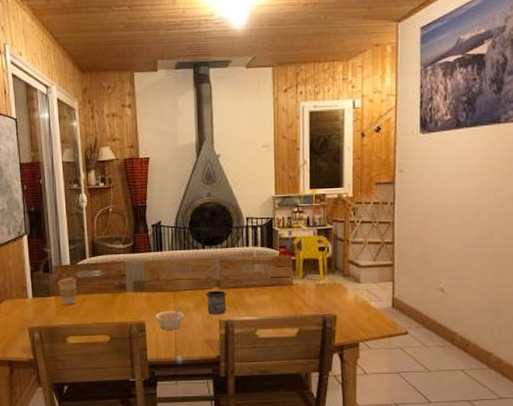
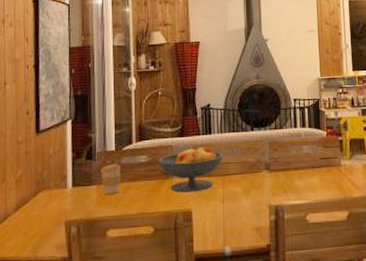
fruit bowl: none [111,263,174,306] -> present [158,146,223,193]
legume: present [155,307,185,330] -> none [203,193,234,218]
mug: present [206,290,227,315] -> none [255,173,276,200]

